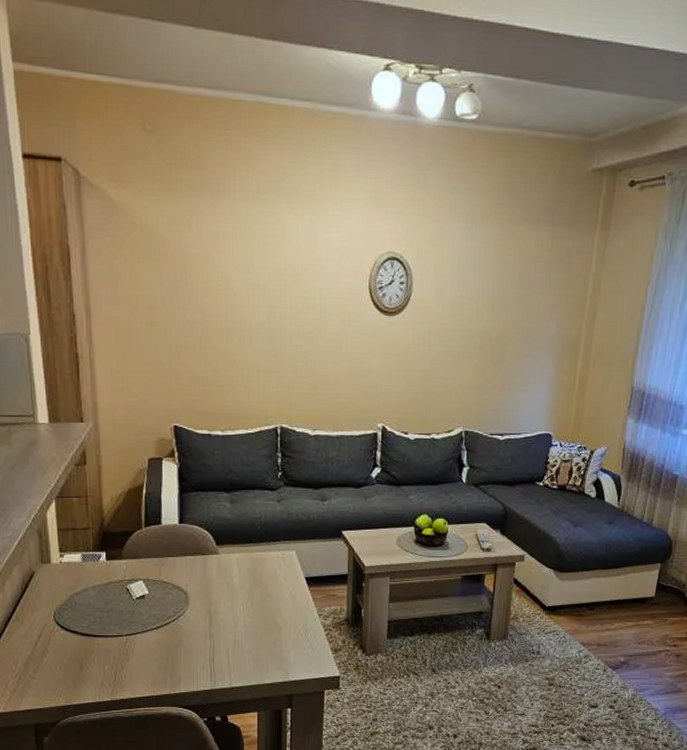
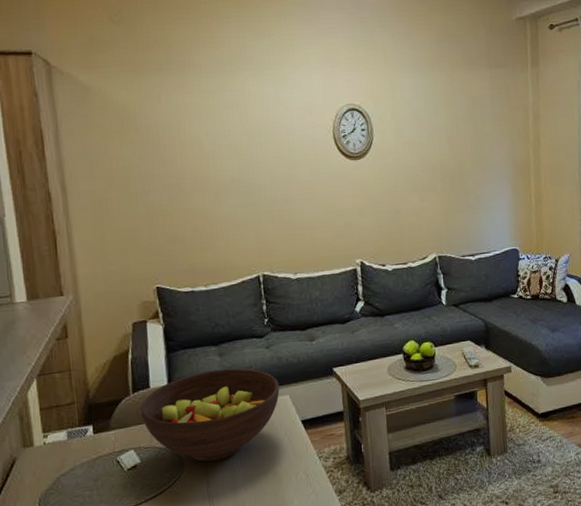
fruit bowl: none [151,516,287,603] -> present [140,368,280,462]

